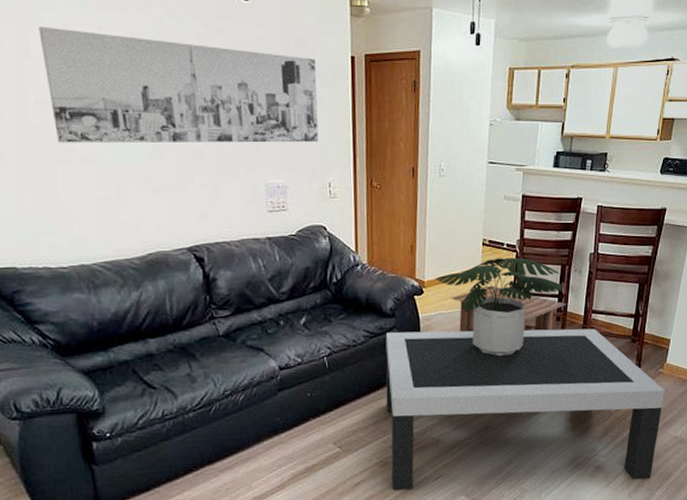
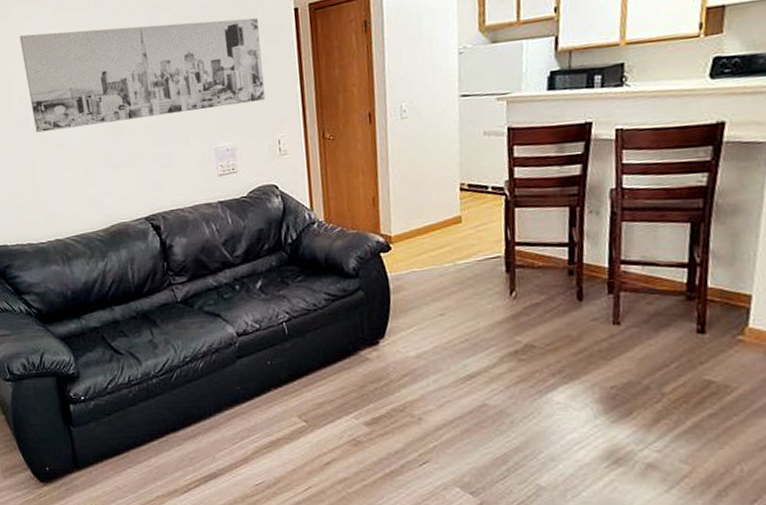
coffee table: present [385,328,664,490] -> none [349,283,750,487]
potted plant: present [435,257,565,357] -> none [404,201,577,321]
side table: present [451,285,567,332] -> none [425,236,583,292]

